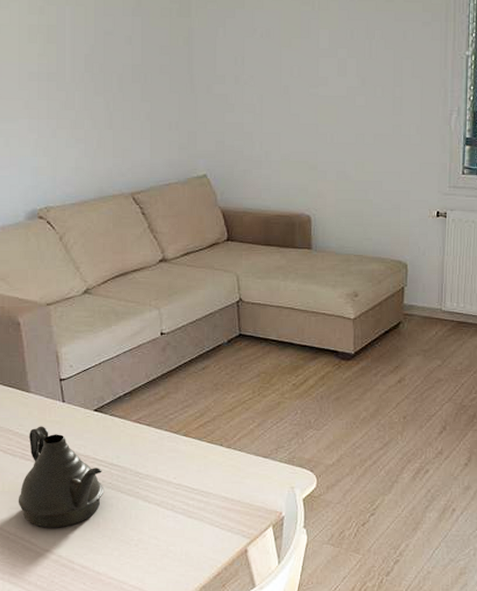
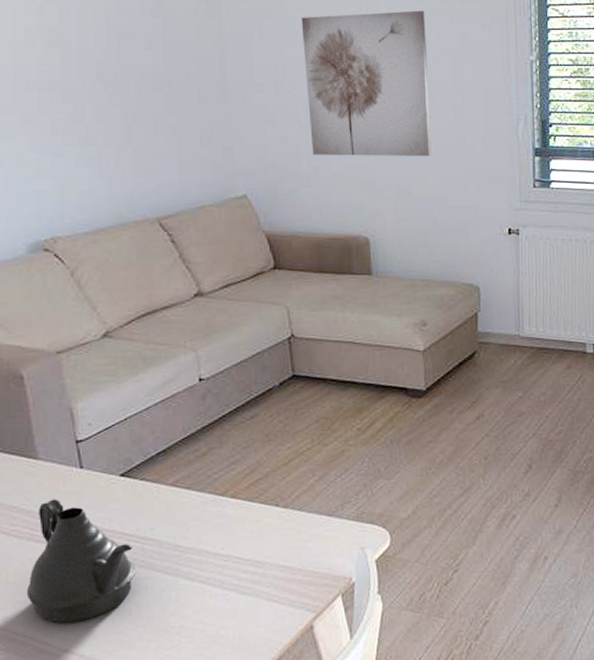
wall art: none [260,9,371,144] -> present [301,10,432,157]

